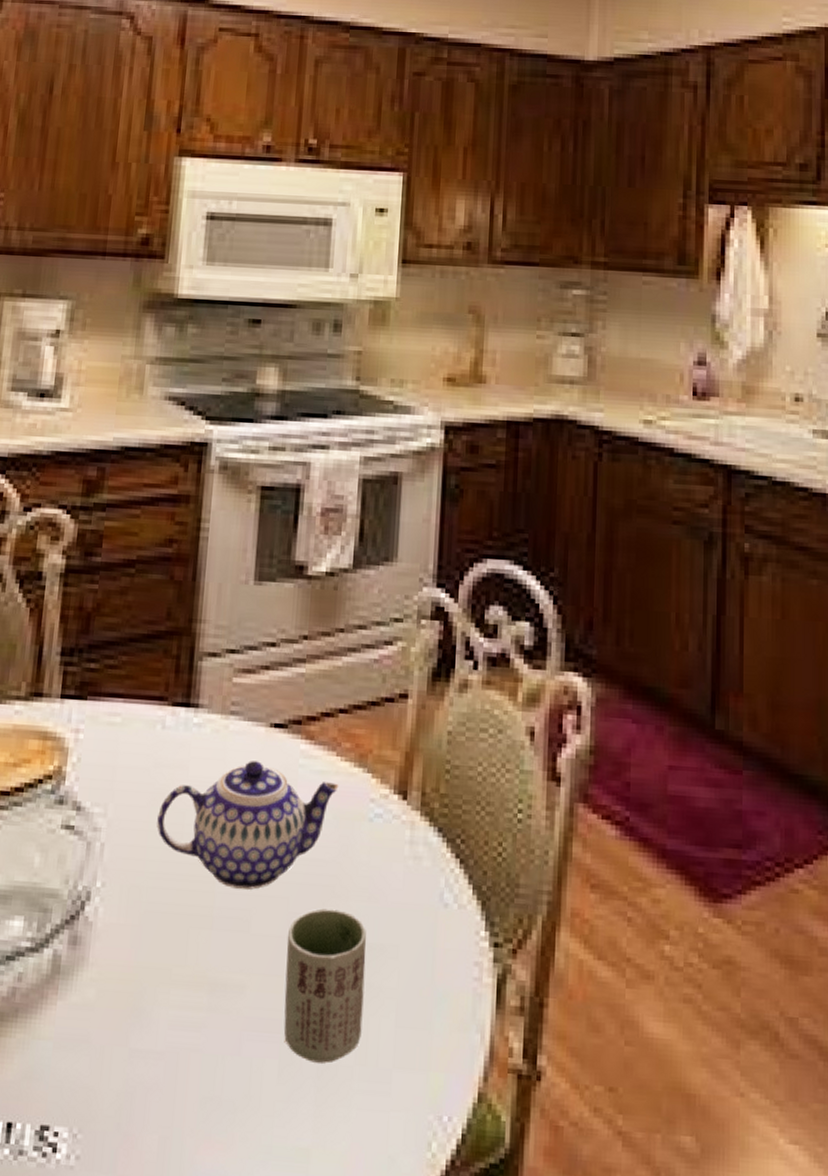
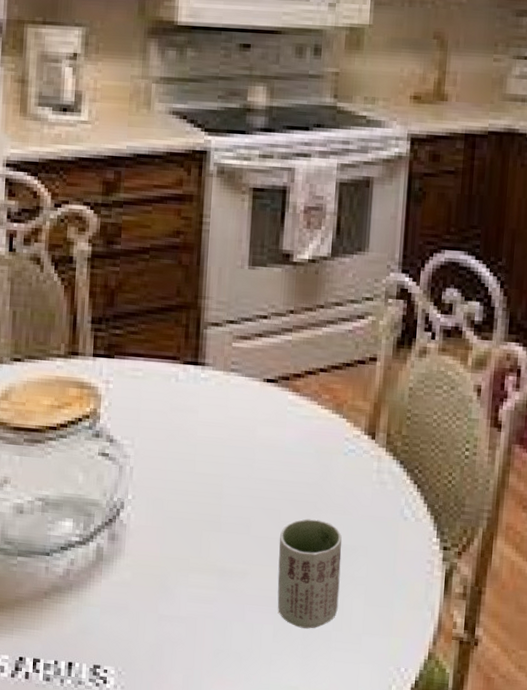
teapot: present [157,761,339,890] -> none [174,407,320,504]

